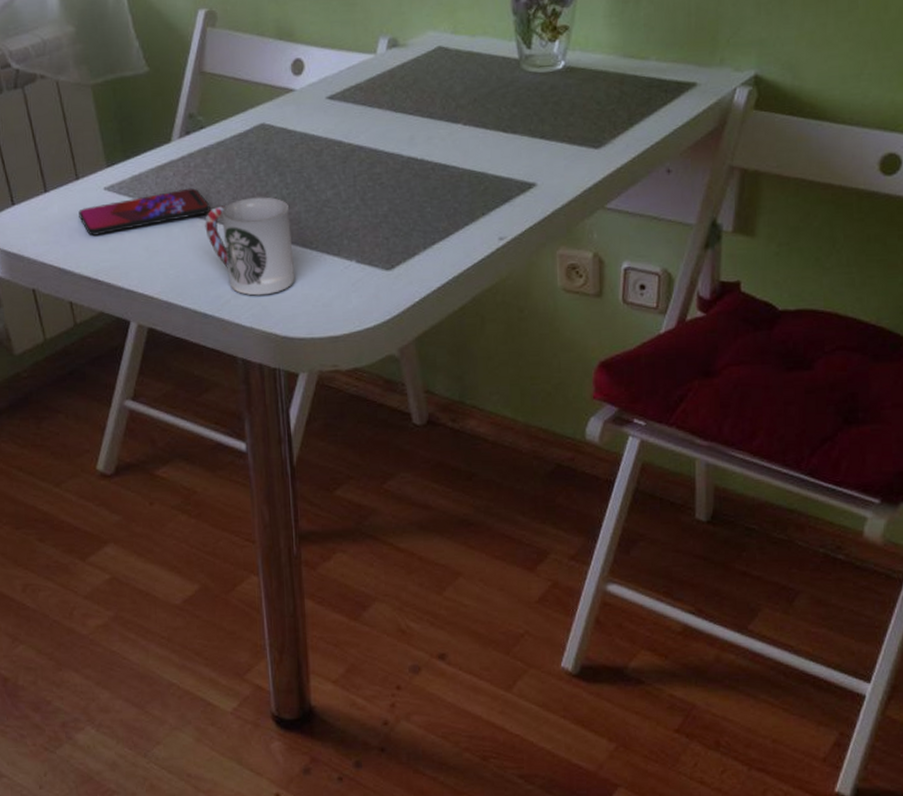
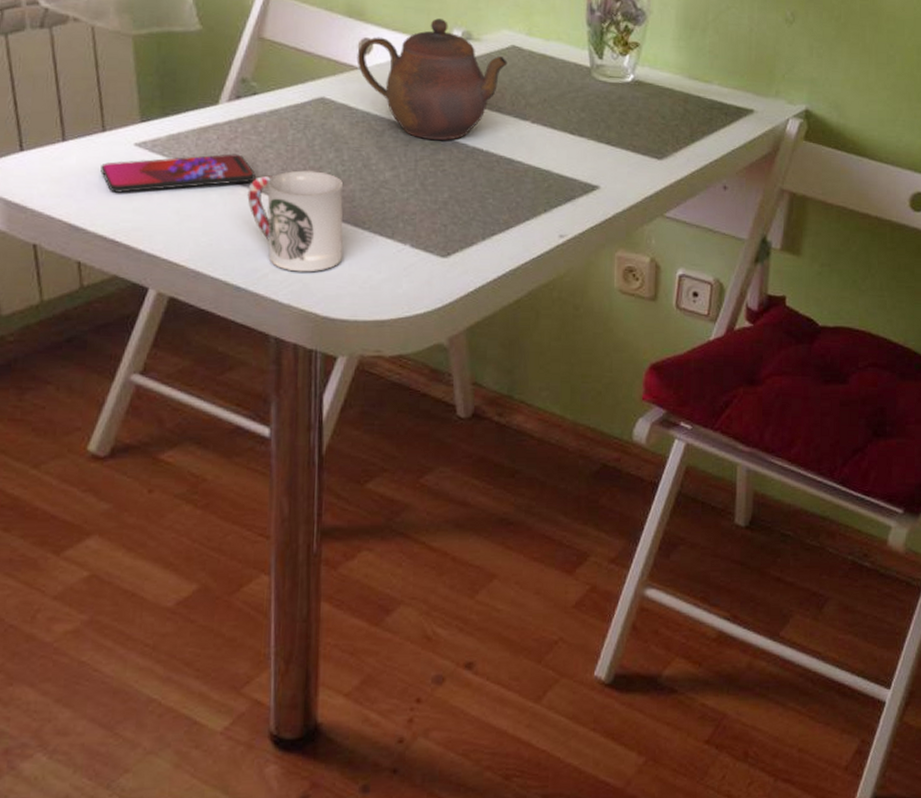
teapot: none [290,28,435,154] -> present [357,18,508,140]

